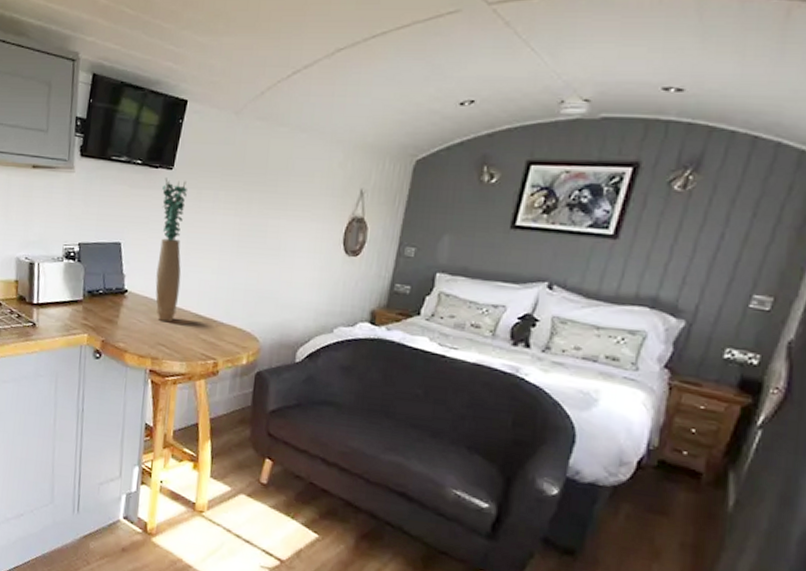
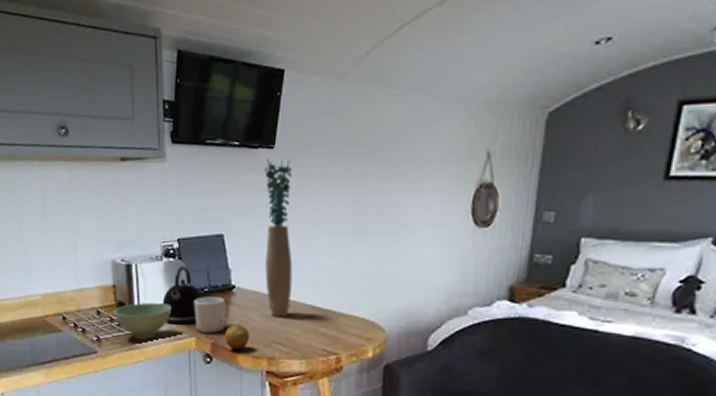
bowl: none [14,298,68,333] -> present [113,303,172,340]
kettle: none [59,267,98,322] -> present [162,265,203,325]
mug: none [88,297,118,332] -> present [193,297,226,333]
fruit: none [114,325,137,349] -> present [224,324,249,351]

